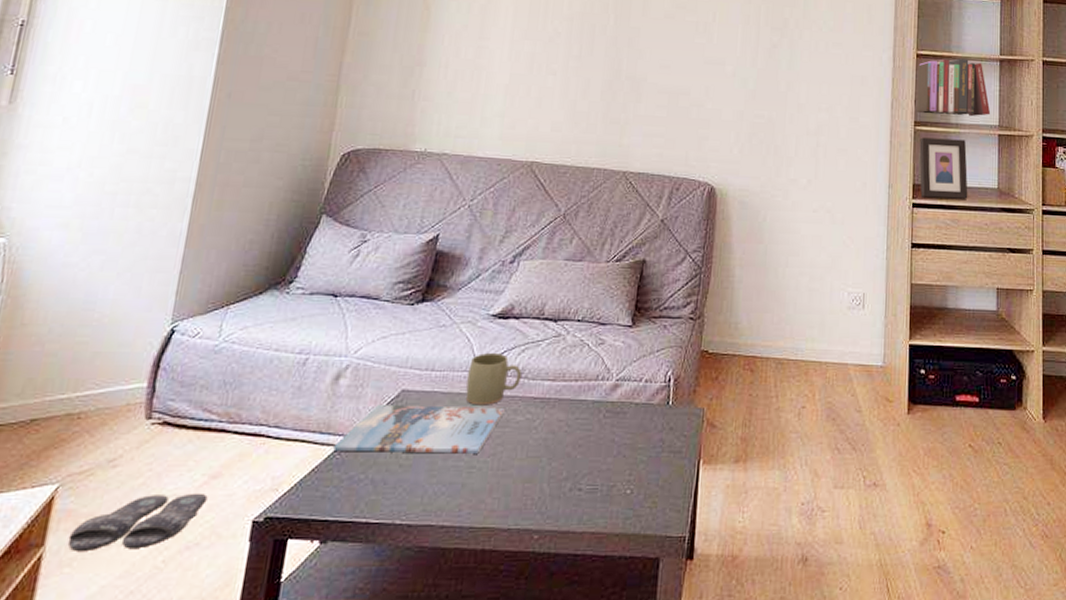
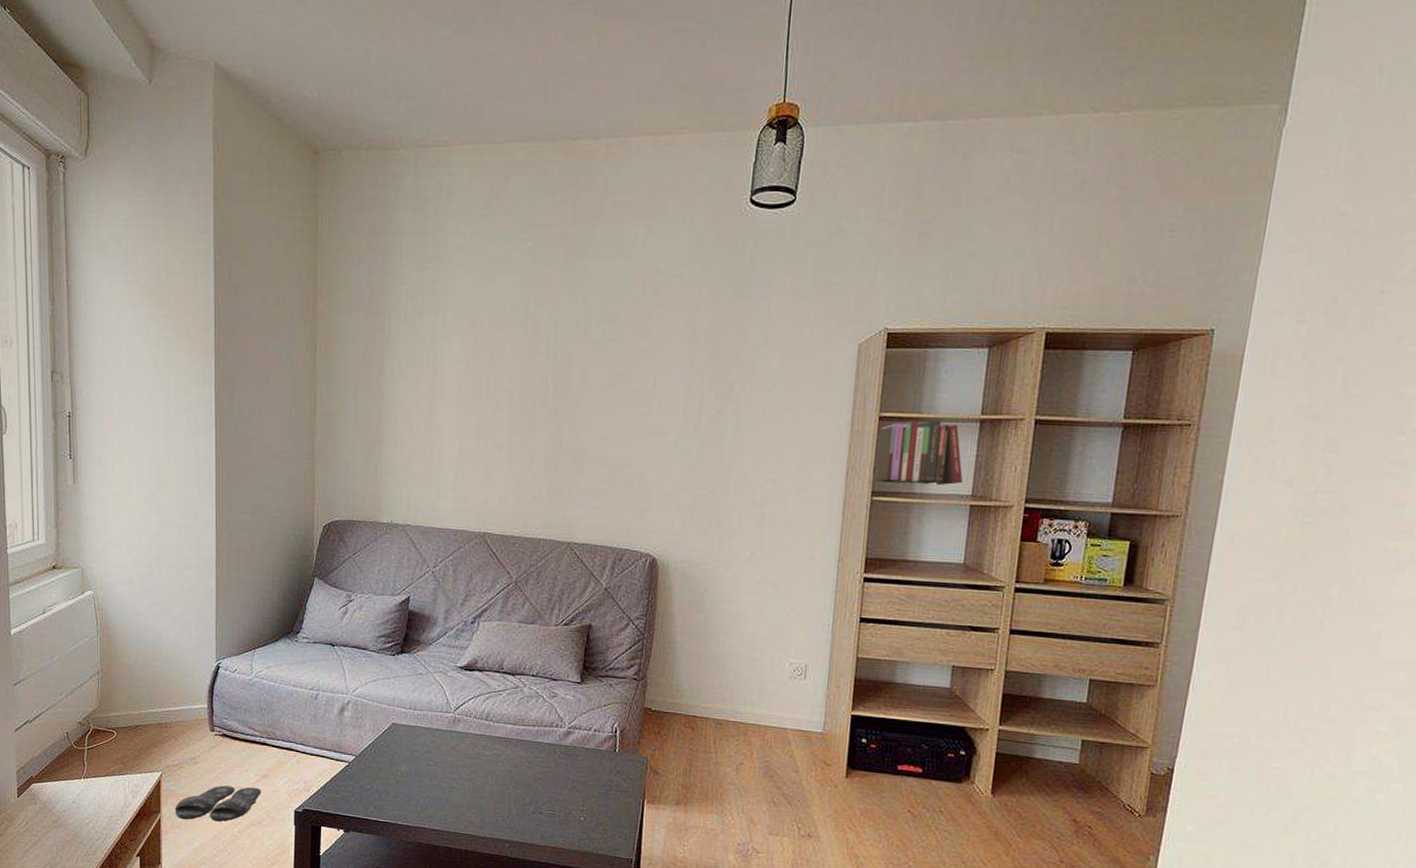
magazine: present [333,405,505,454] -> none [346,734,476,778]
mug: present [465,352,522,405] -> none [442,698,487,741]
picture frame: present [919,137,968,200] -> none [873,508,931,576]

